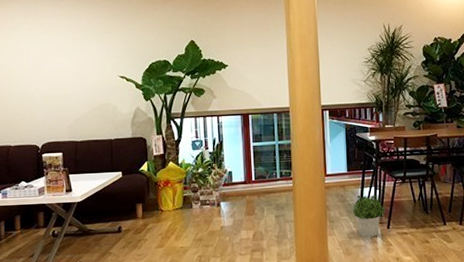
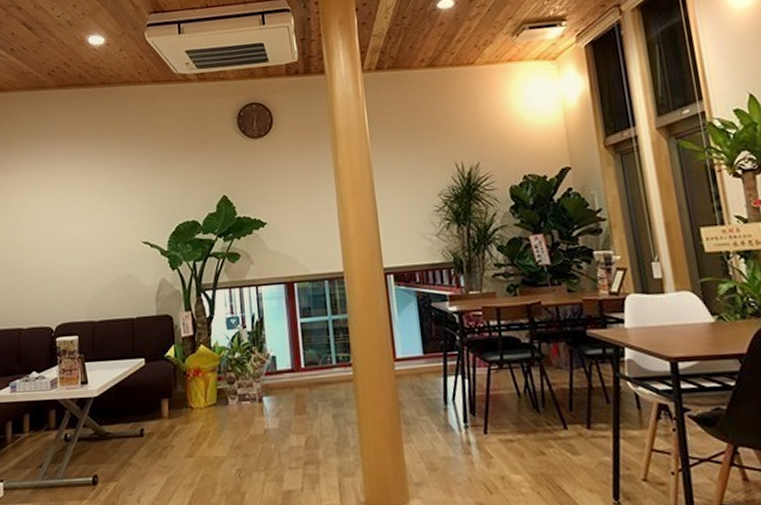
potted plant: present [353,195,385,238] -> none [434,386,479,447]

